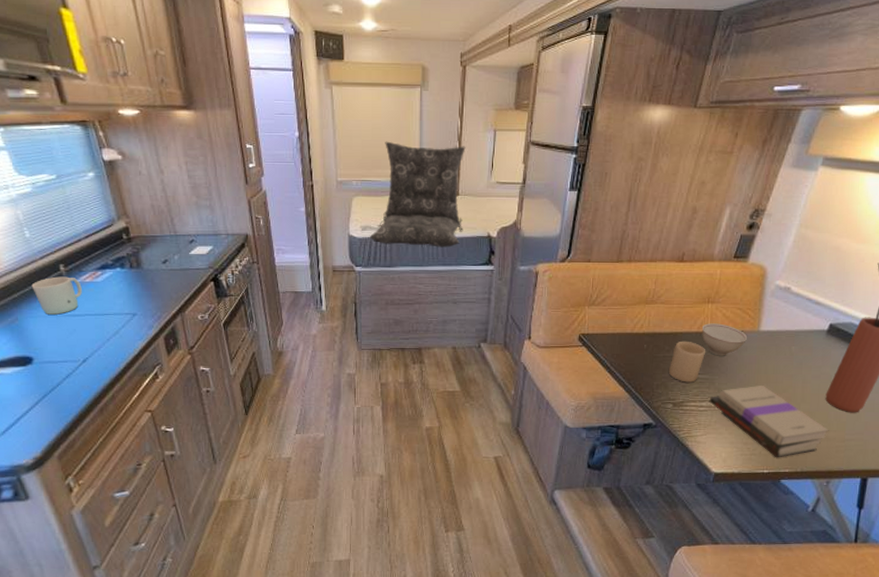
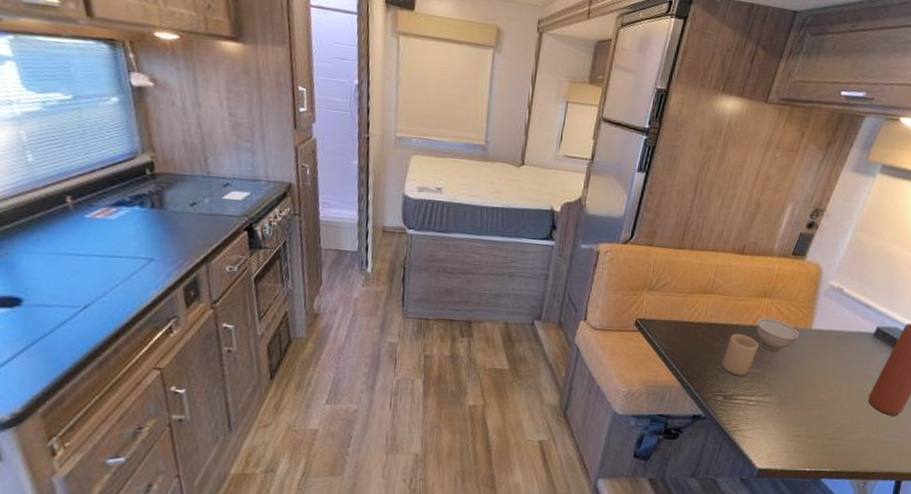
mug: present [31,276,82,315] -> none [29,209,91,252]
pillow: present [370,141,466,248] -> none [426,100,536,218]
books: present [709,386,829,458] -> none [758,383,870,457]

